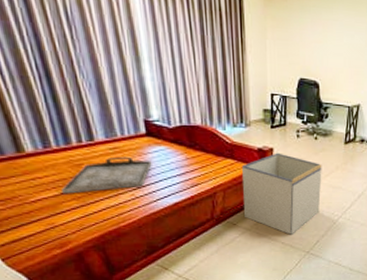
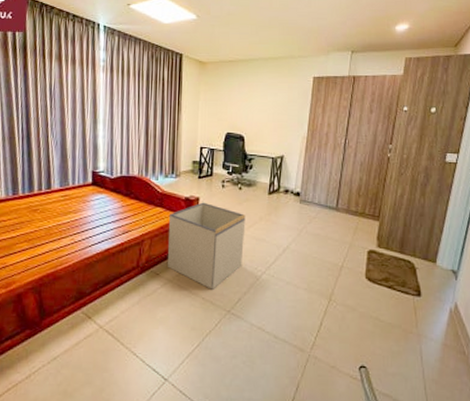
serving tray: present [62,156,152,194] -> none [18,203,93,236]

